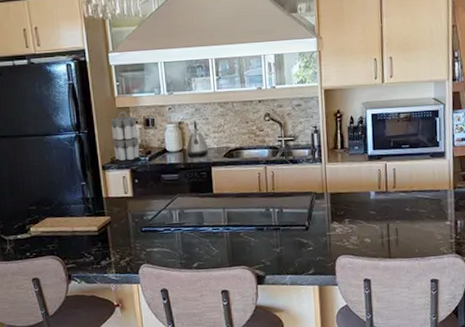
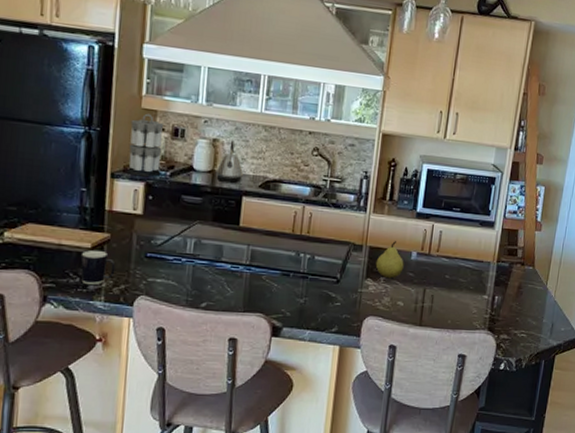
mug: none [90,231,120,262] -> present [80,249,116,286]
fruit: none [338,184,365,220] -> present [375,241,404,279]

